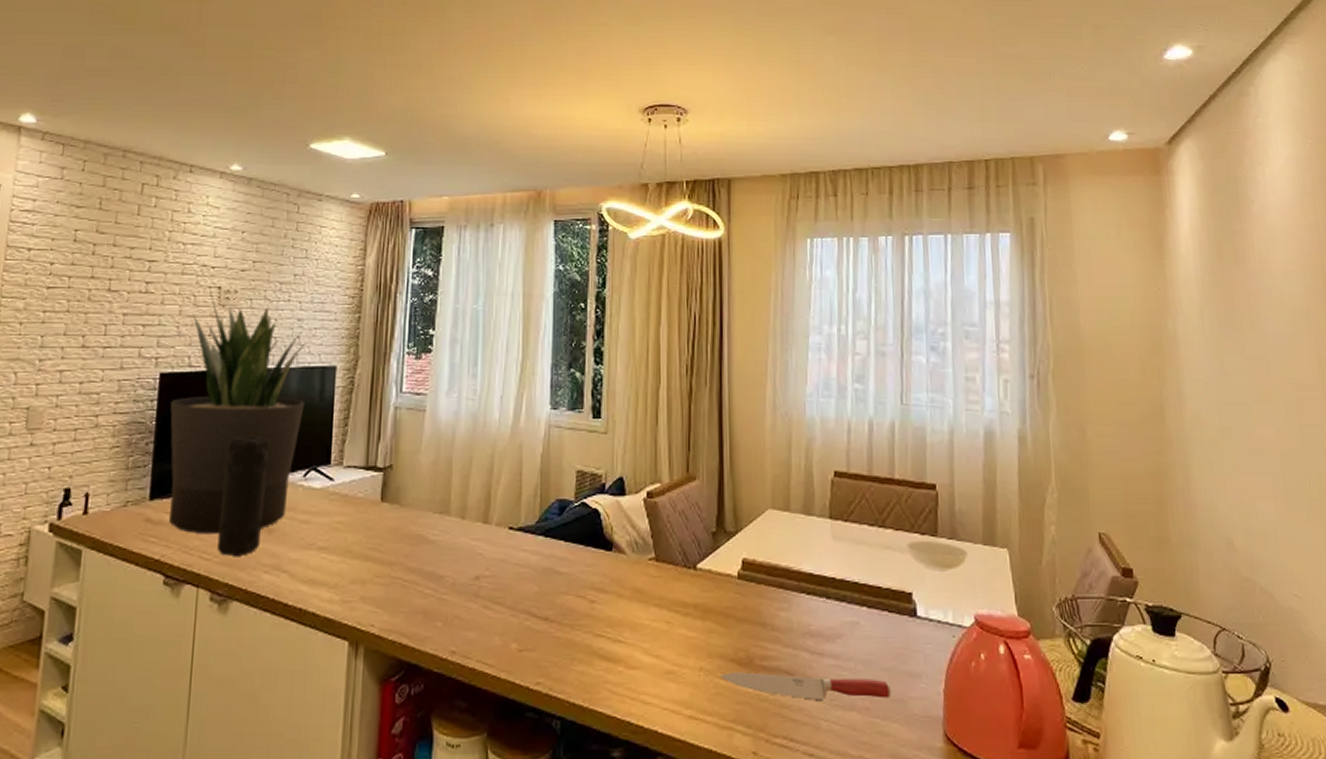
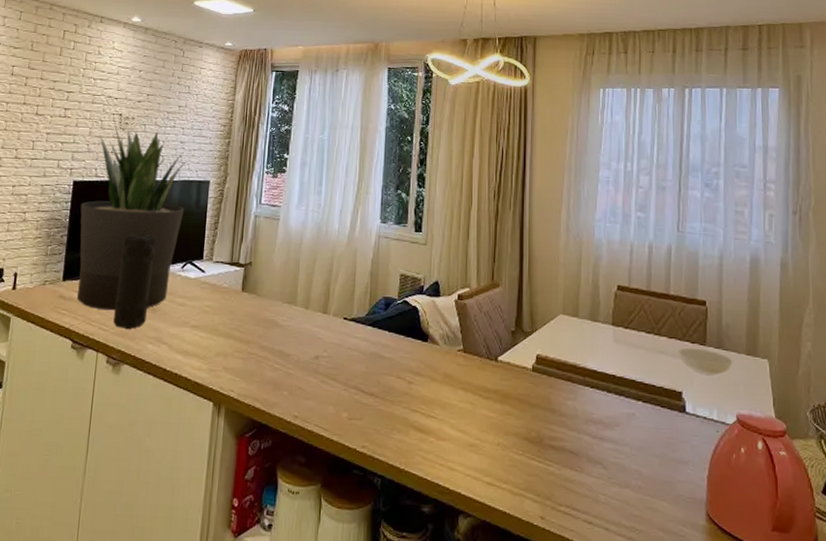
kitchen knife: present [719,672,891,700] -> none [514,448,661,480]

